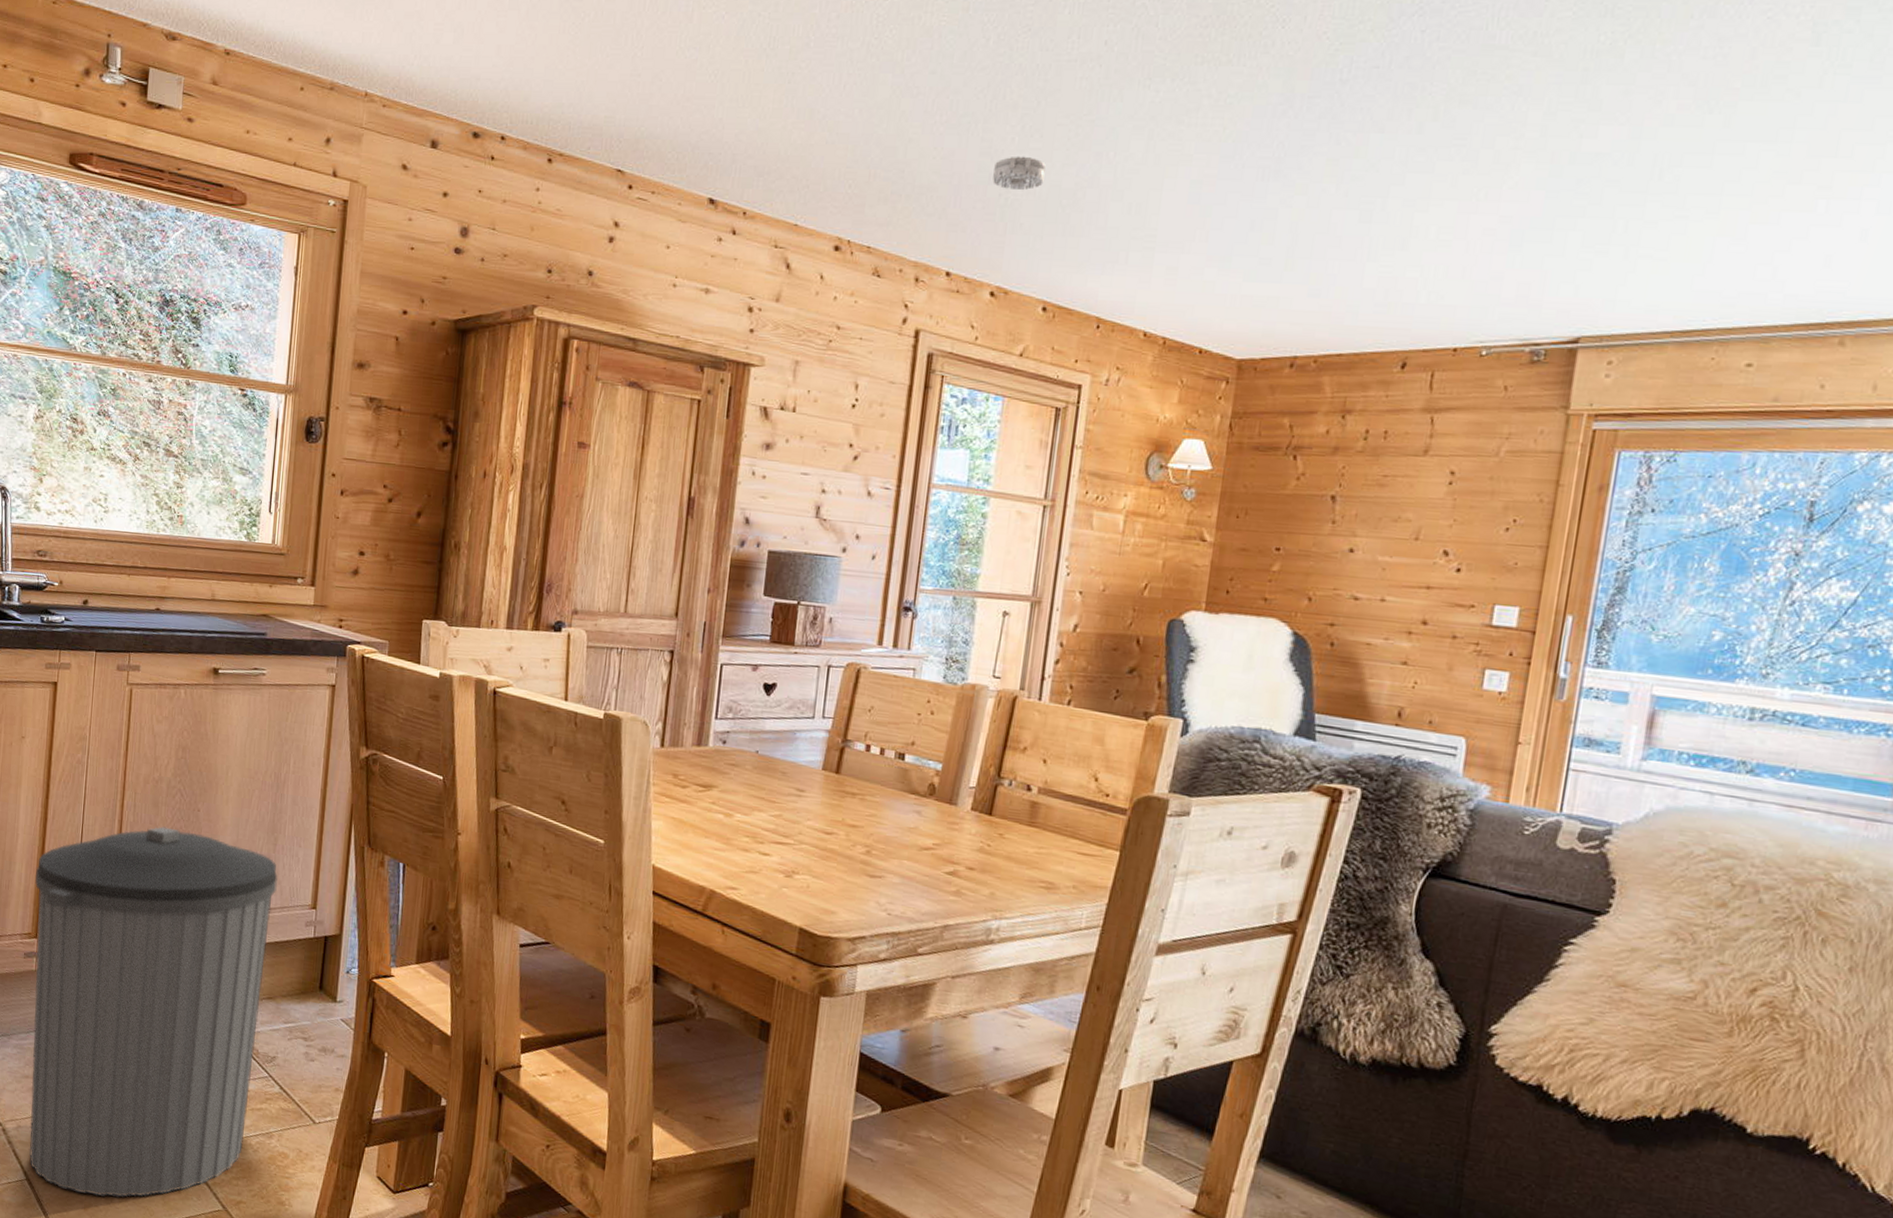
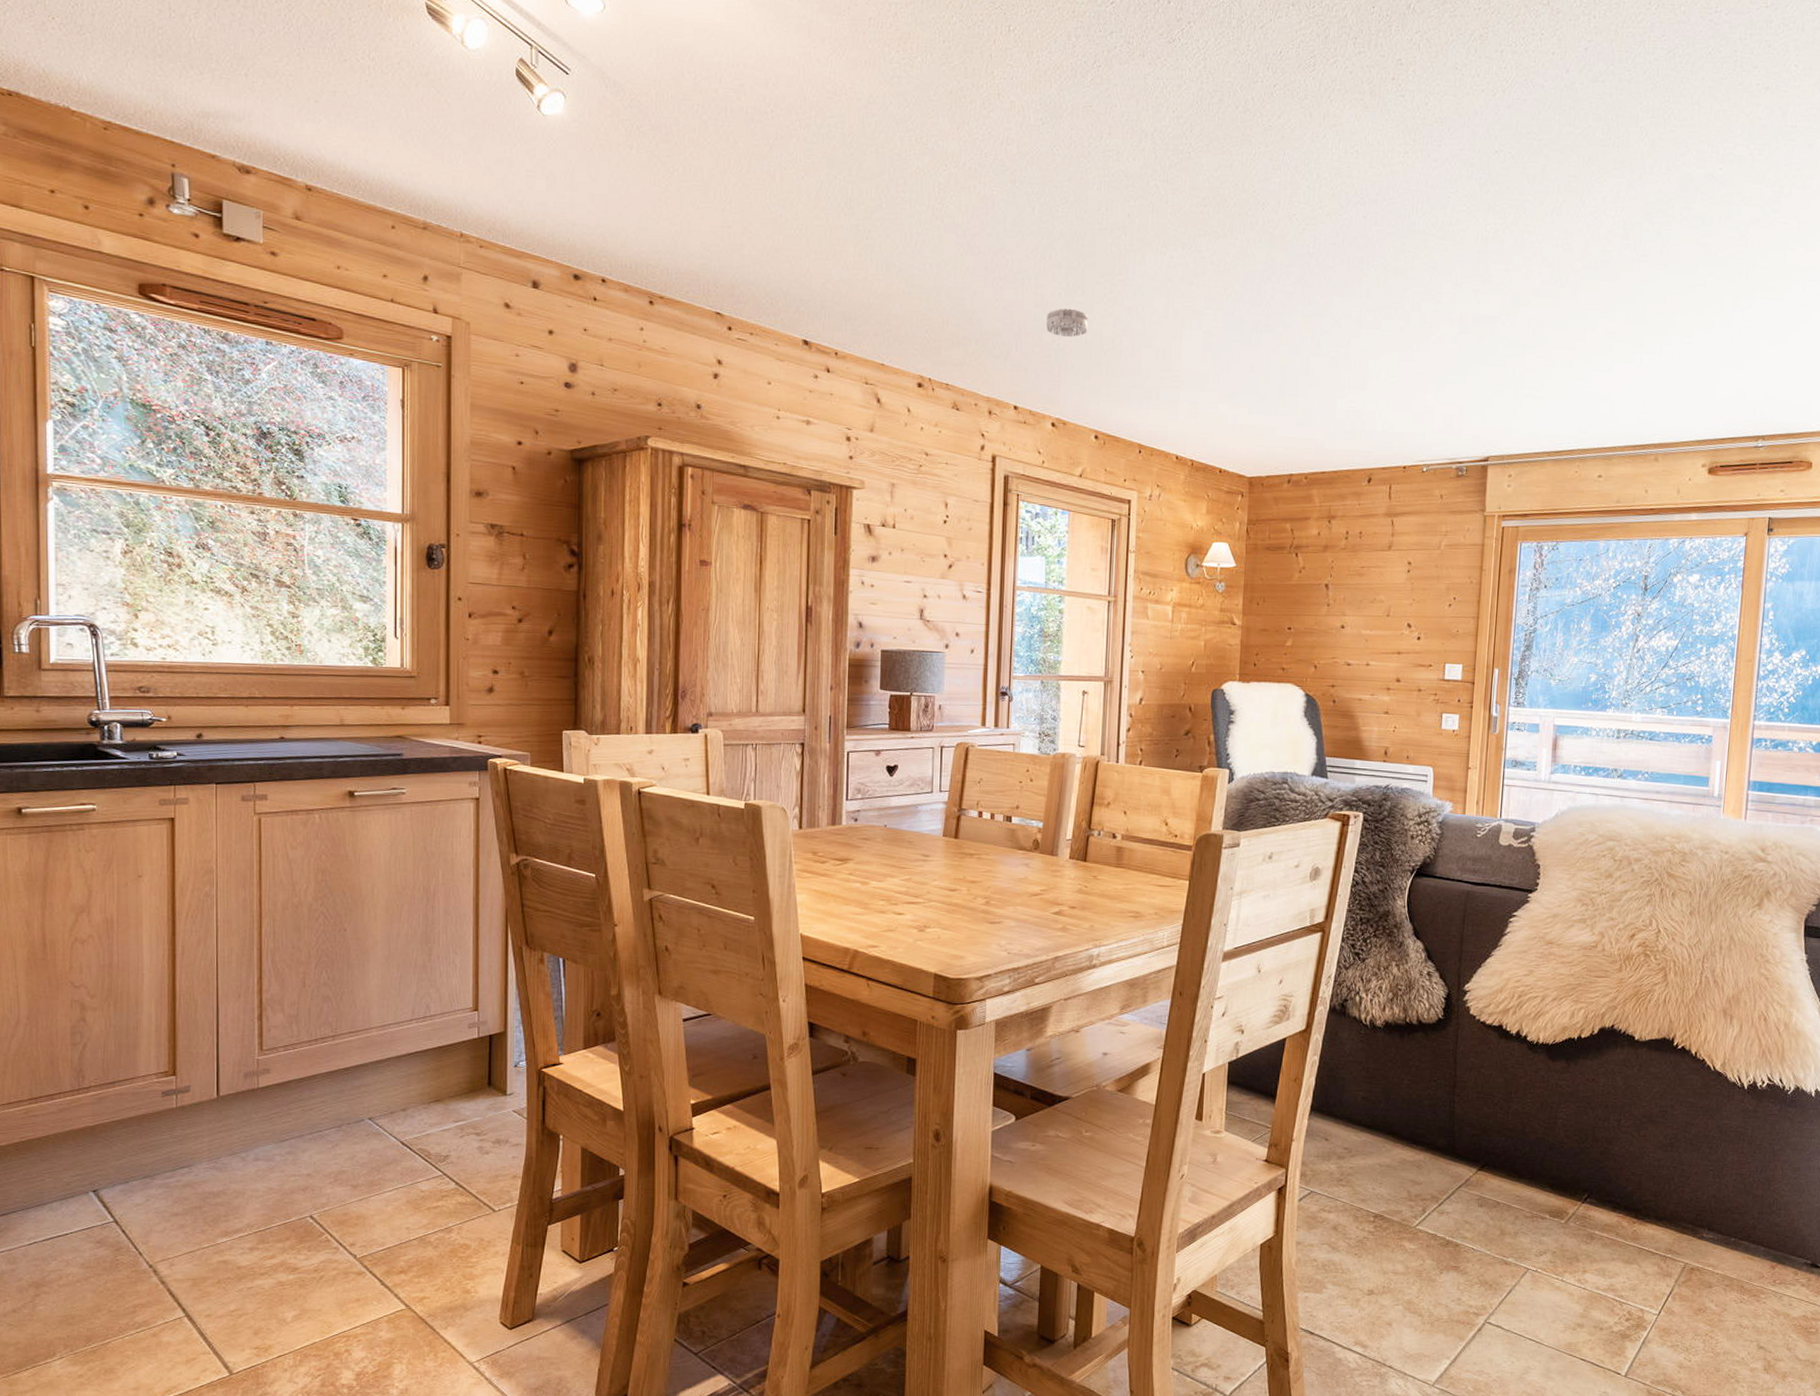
trash can: present [29,826,278,1197] -> none [168,950,435,1319]

